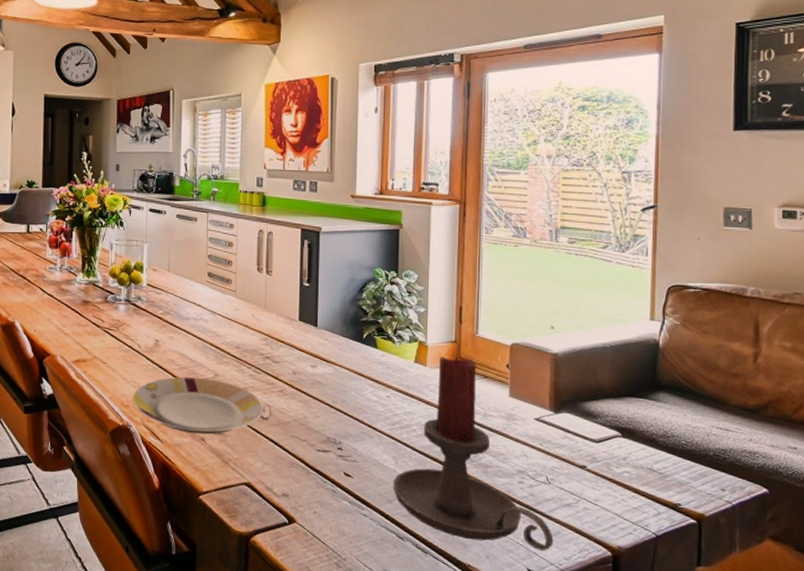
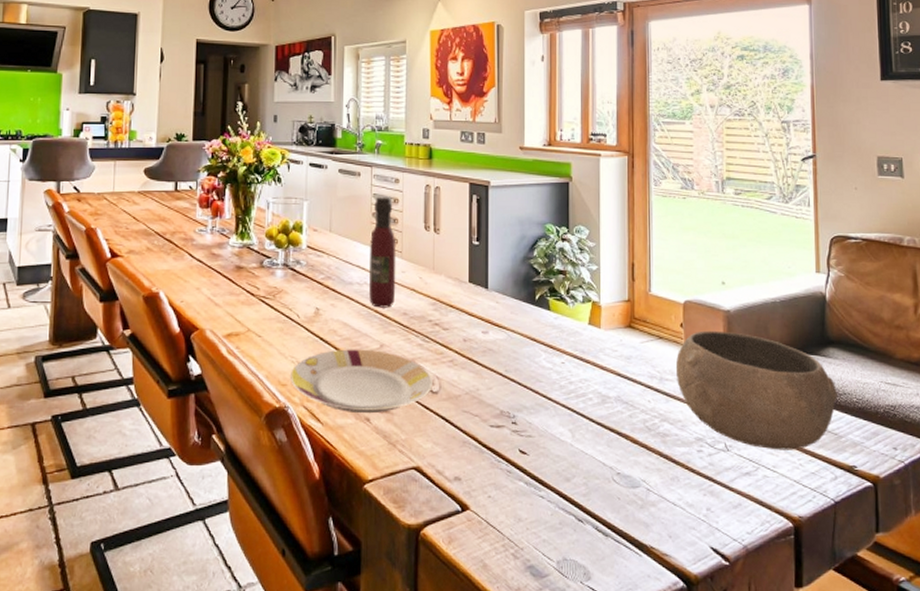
wine bottle: none [205,240,231,342] -> present [369,196,396,308]
candle holder: present [393,356,554,551] -> none [570,316,735,526]
bowl: none [500,372,666,486] -> present [675,330,838,450]

